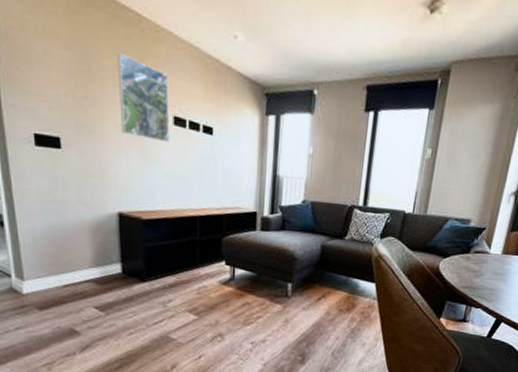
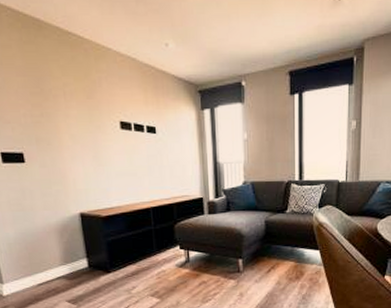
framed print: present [117,54,170,143] -> none [66,73,119,146]

